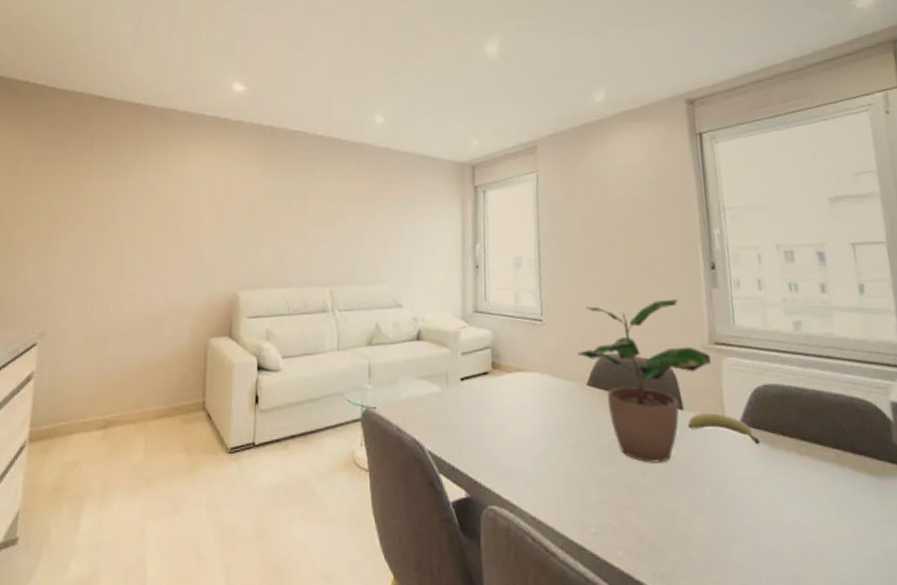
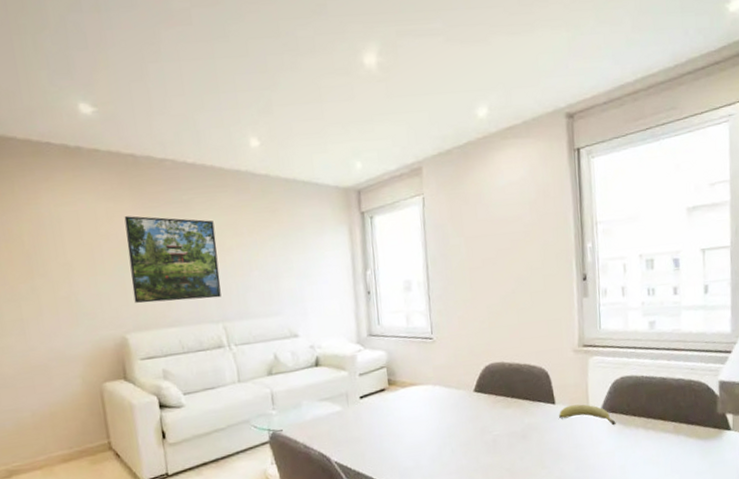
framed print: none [251,180,334,262] -> present [124,216,221,303]
potted plant: present [577,298,711,463] -> none [465,309,579,450]

